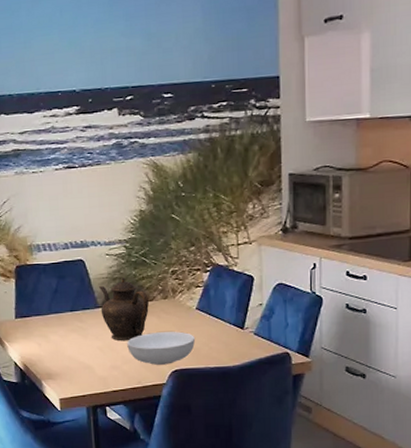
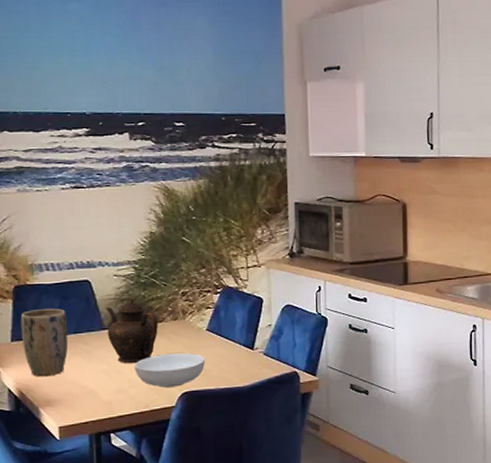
plant pot: none [22,287,66,352] -> present [20,308,68,377]

